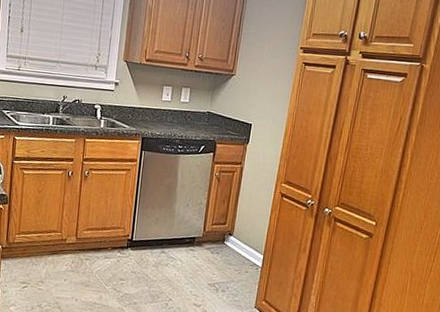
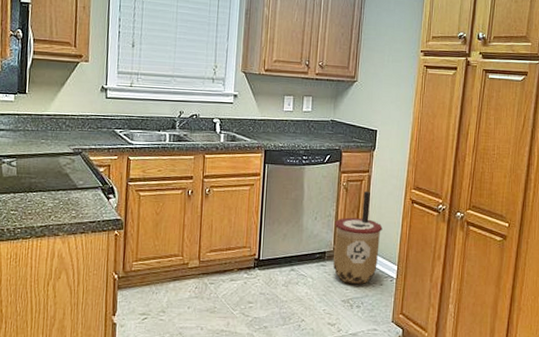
trash can: none [202,182,251,271] -> present [333,190,383,285]

